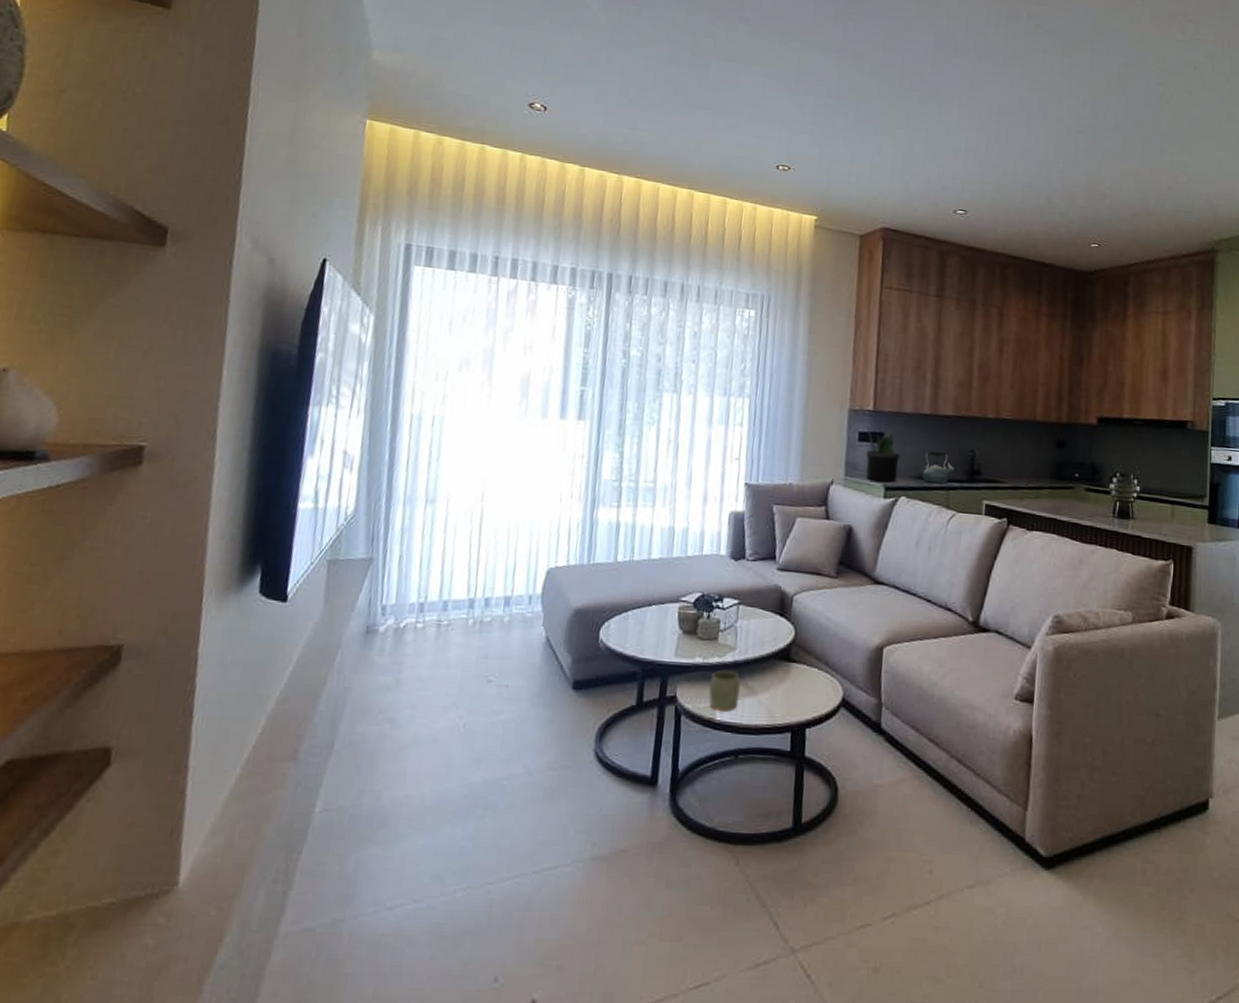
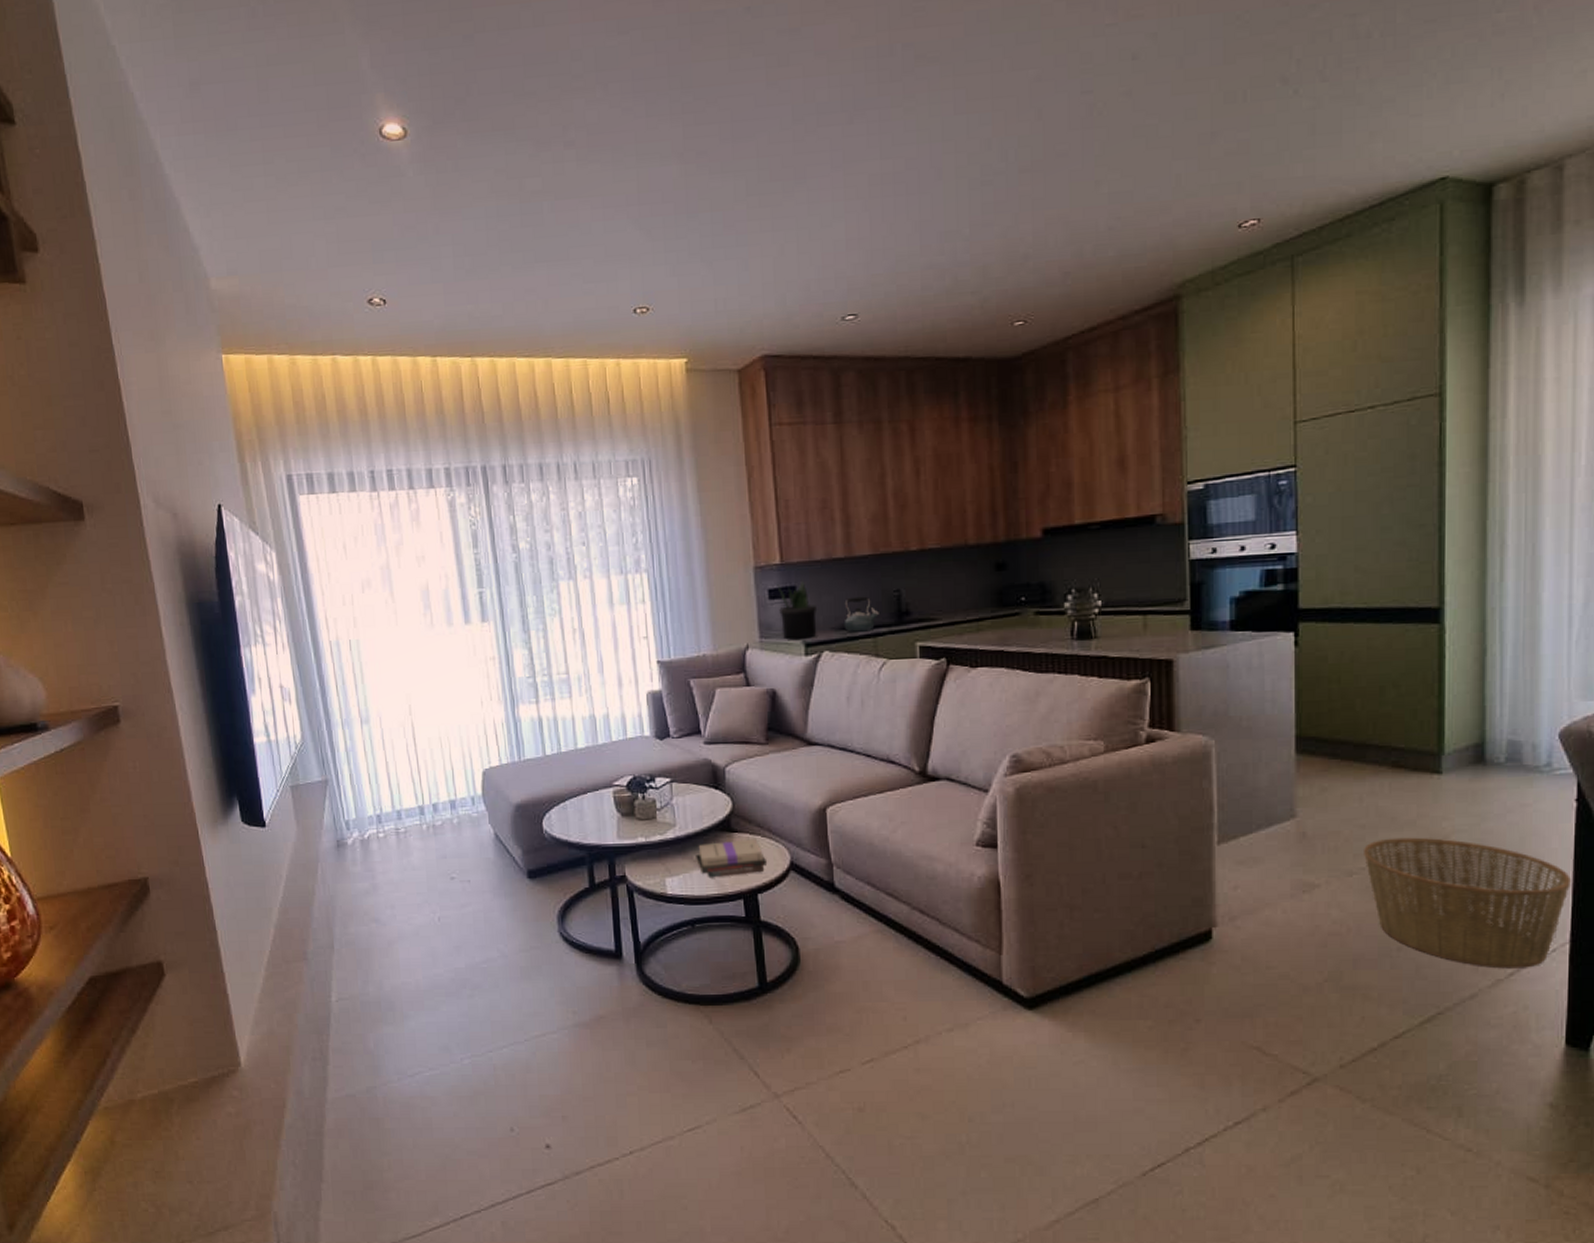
mug: present [708,671,741,712] -> none [656,847,687,887]
books: none [750,670,819,707] -> present [696,839,766,877]

